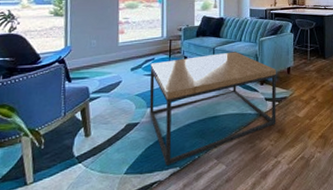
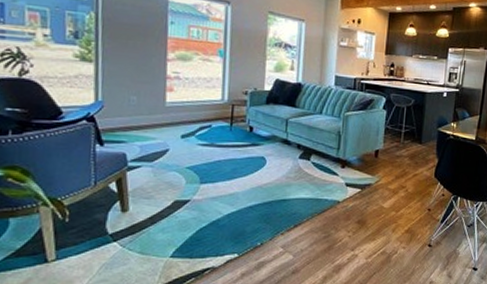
coffee table: present [149,52,277,166] -> none [203,125,363,251]

